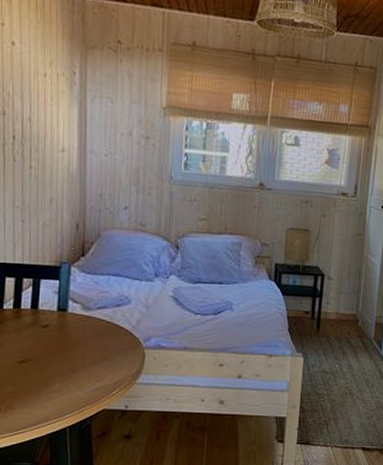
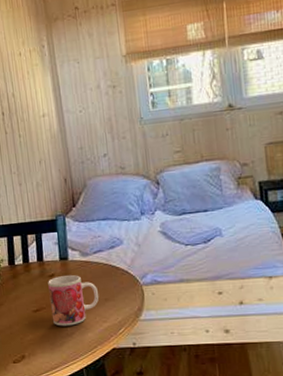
mug: none [39,328,97,382] -> present [48,275,99,326]

